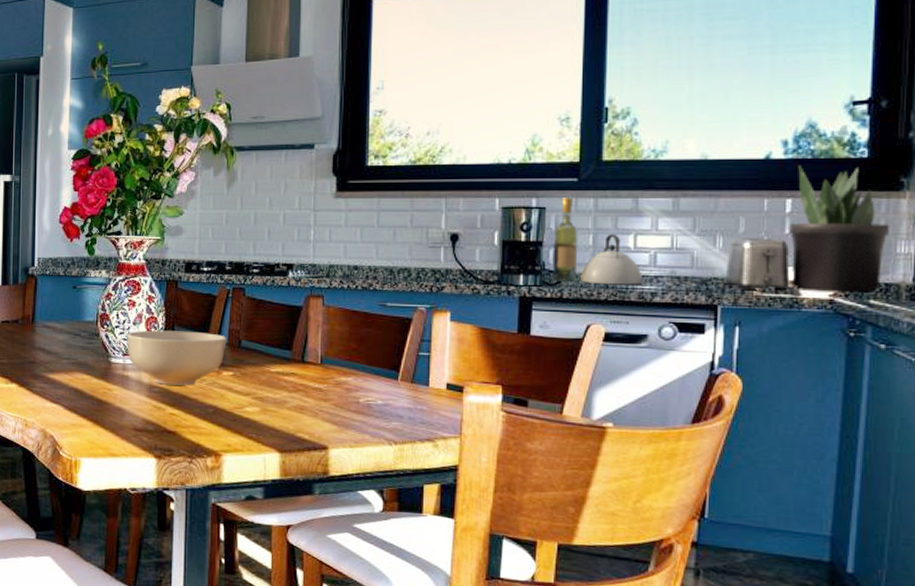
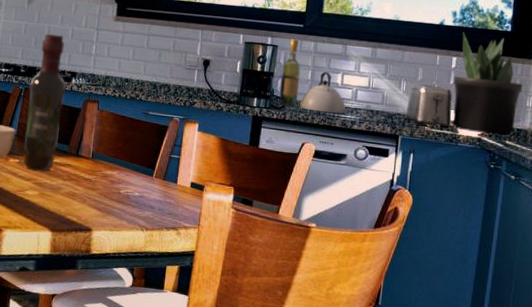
wine bottle: none [237,221,283,383] -> present [22,34,66,171]

